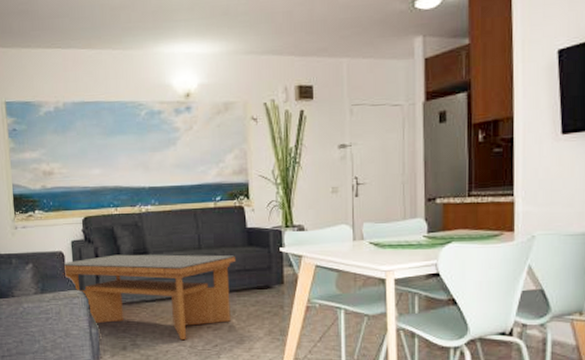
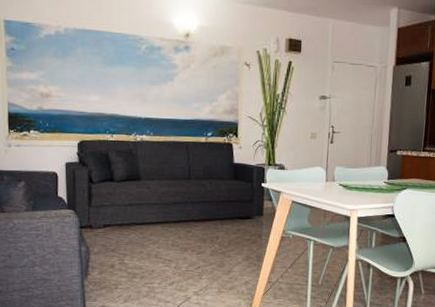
coffee table: present [63,254,236,341] -> none [55,178,222,262]

